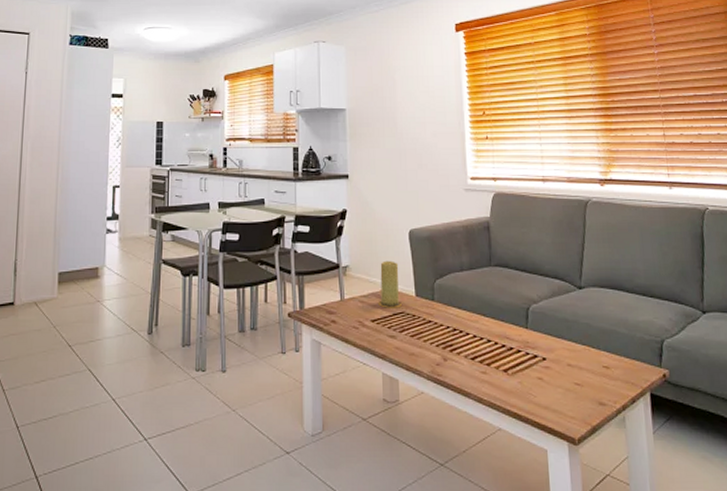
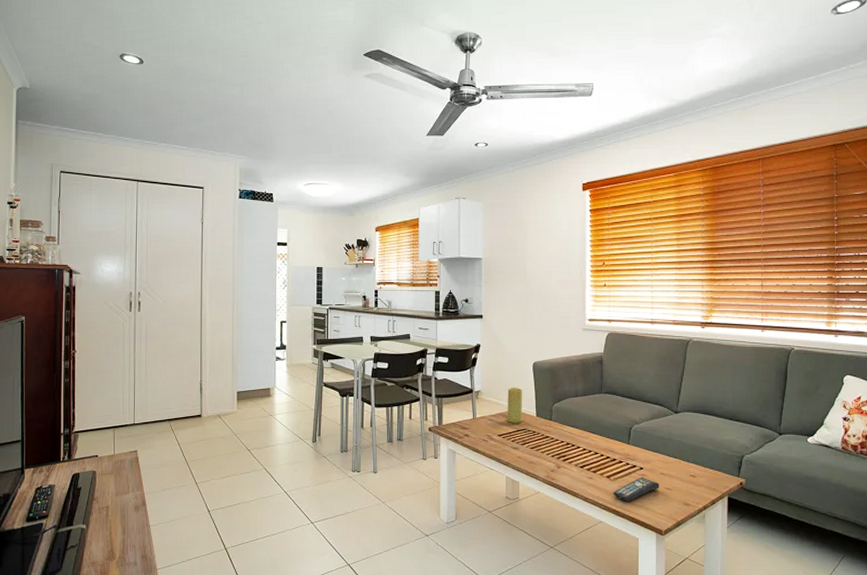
remote control: none [511,369,568,402] -> present [612,477,660,502]

